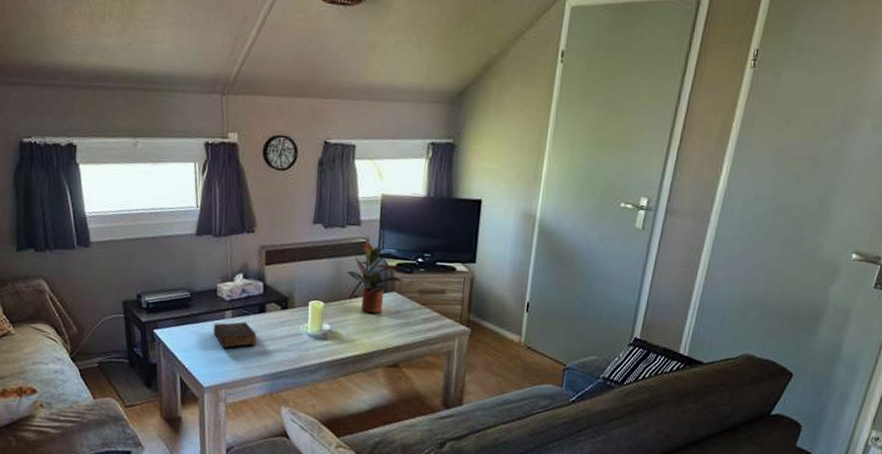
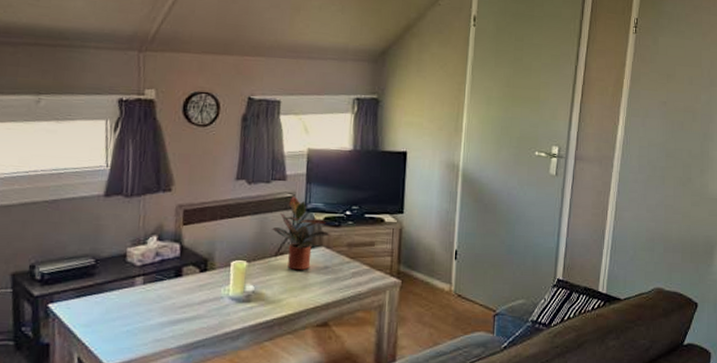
book: present [213,322,257,348] -> none [120,288,172,320]

